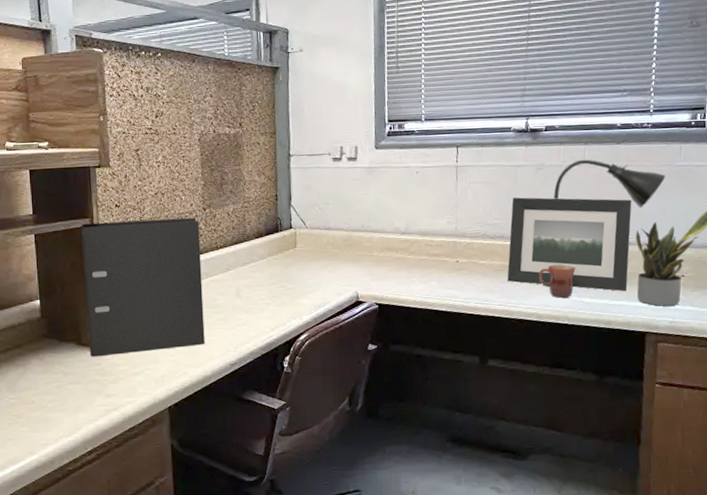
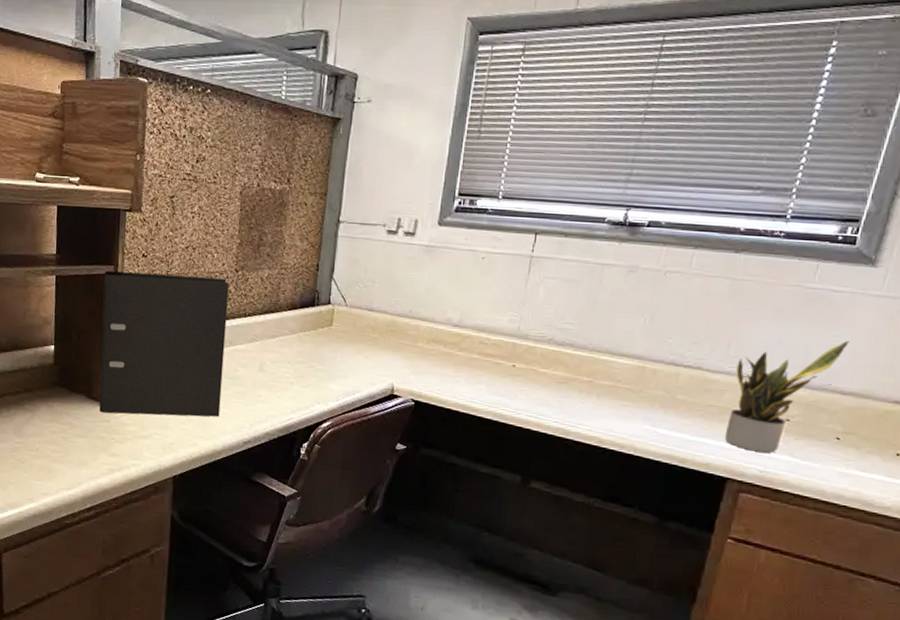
picture frame: present [507,197,632,292] -> none [569,301,741,429]
mug: present [538,264,576,298] -> none [607,384,656,425]
desk lamp: present [554,159,666,208] -> none [643,266,791,333]

